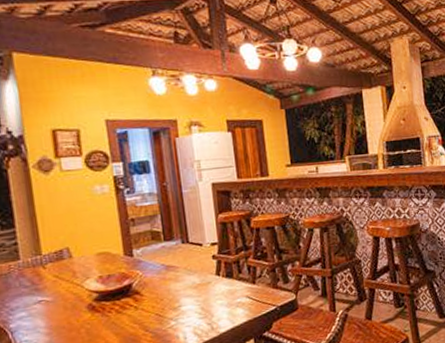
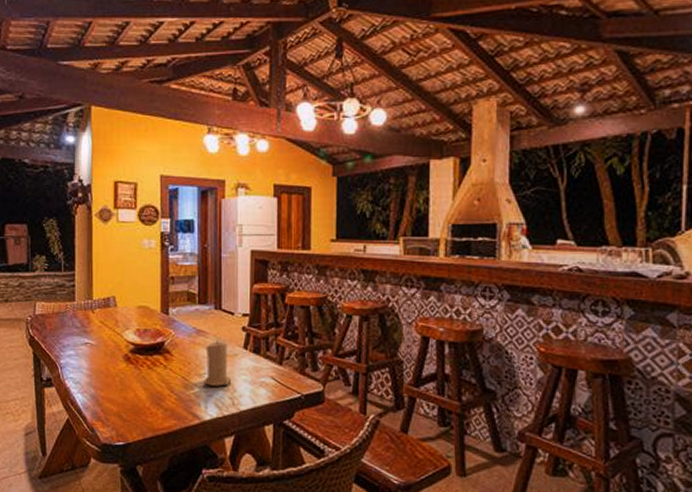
candle: none [177,272,208,317] -> present [204,340,232,386]

